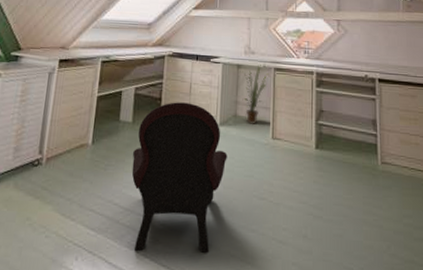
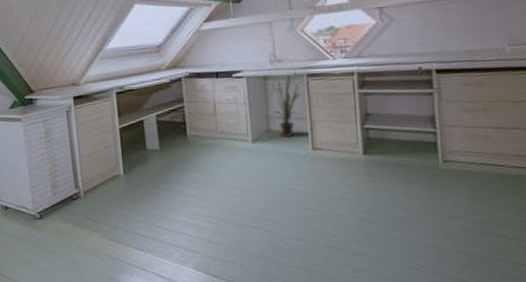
armchair: present [131,102,228,254] -> none [165,123,265,266]

